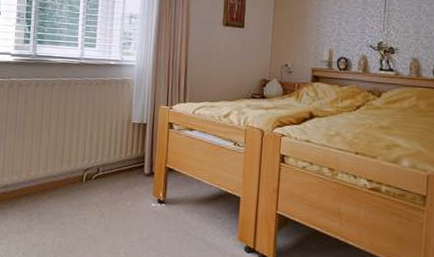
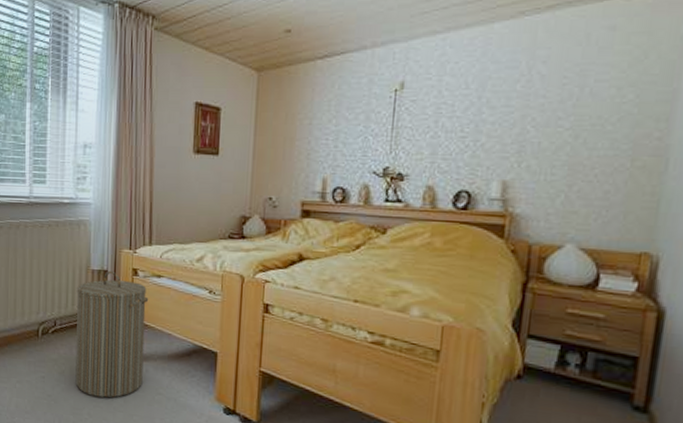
laundry hamper: none [114,124,182,238] -> present [75,270,149,398]

